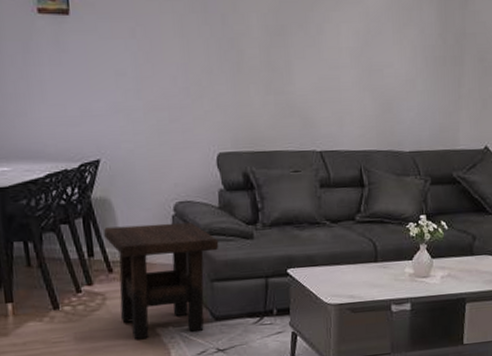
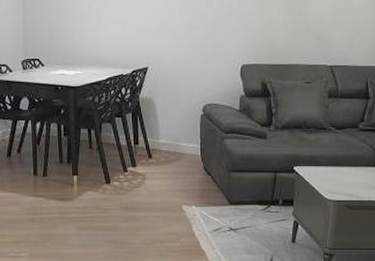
side table: present [104,223,219,340] -> none [147,121,237,214]

